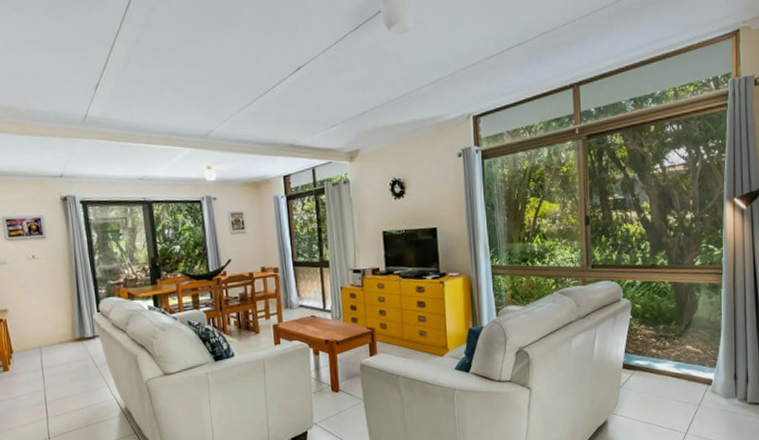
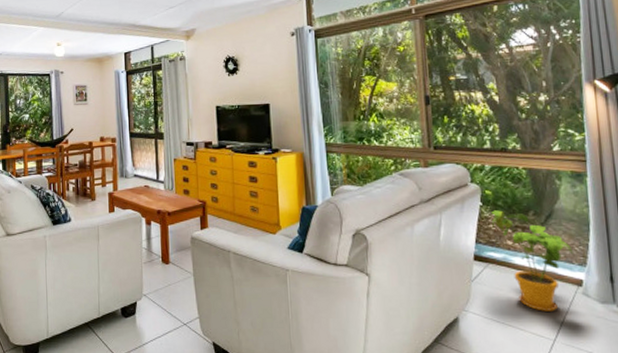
house plant: none [640,322,706,409] -> present [491,210,573,311]

